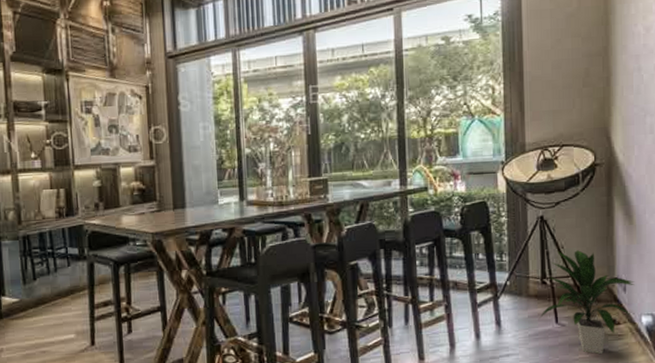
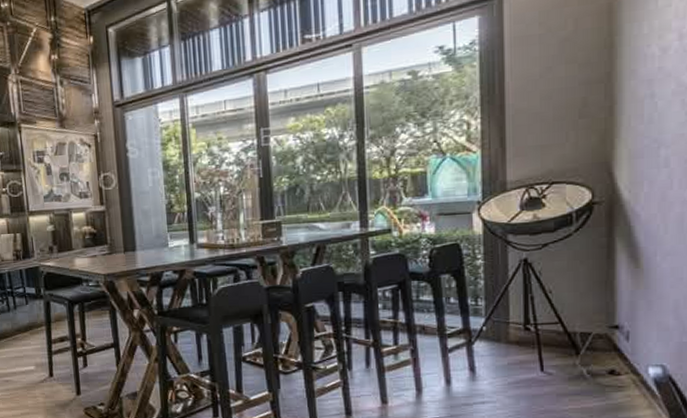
indoor plant: present [539,250,635,354] -> none [521,295,640,405]

